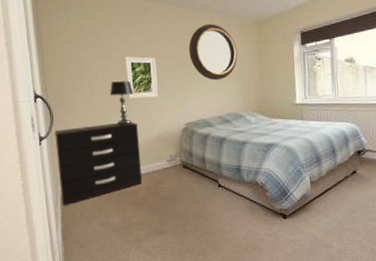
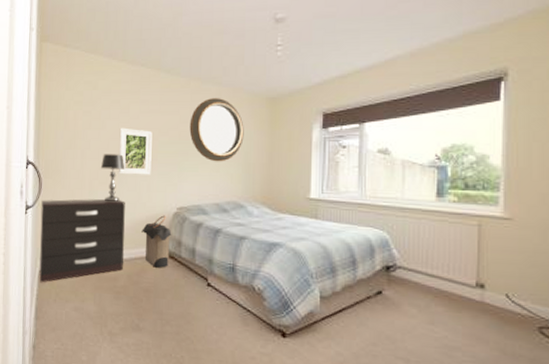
laundry hamper: none [155,131,183,178] -> present [141,215,172,268]

